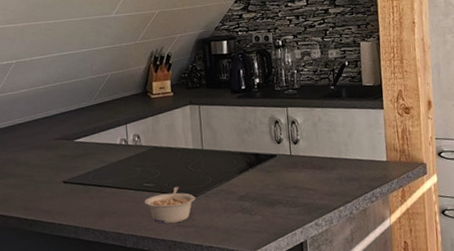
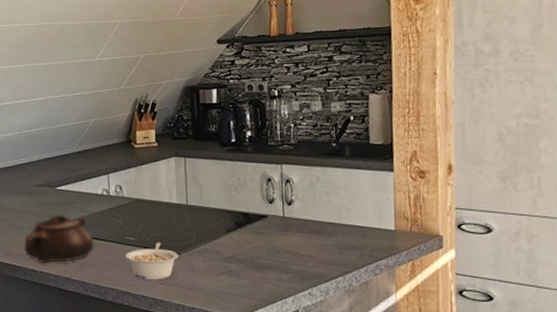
teapot: none [41,165,114,216] -> present [23,214,94,264]

